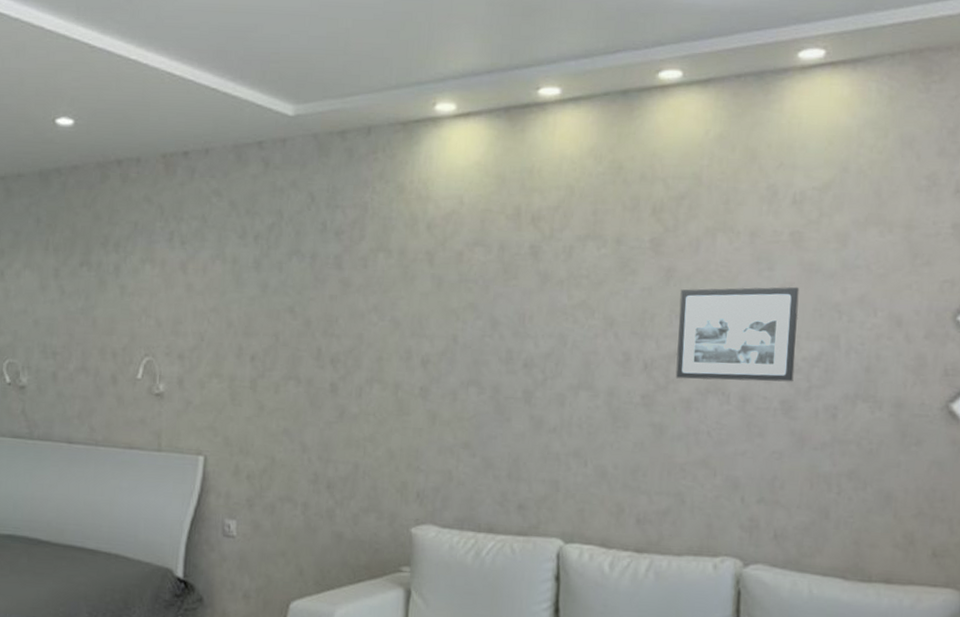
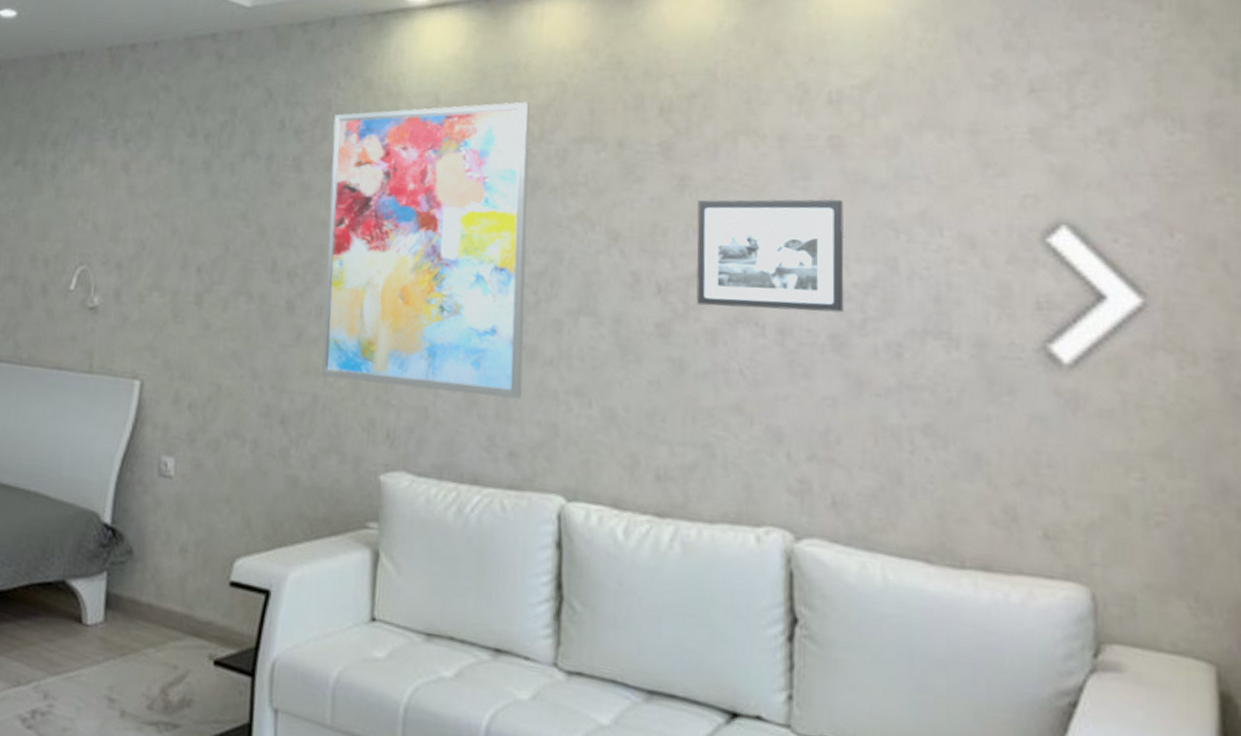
wall art: none [361,203,542,462] -> present [321,101,530,400]

